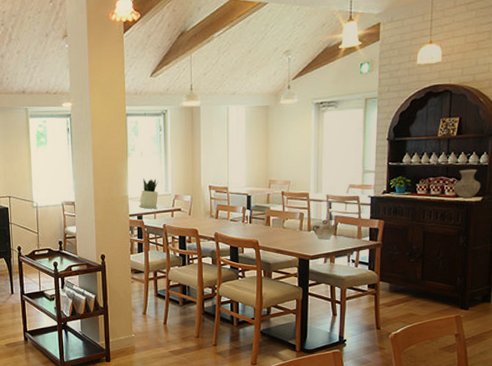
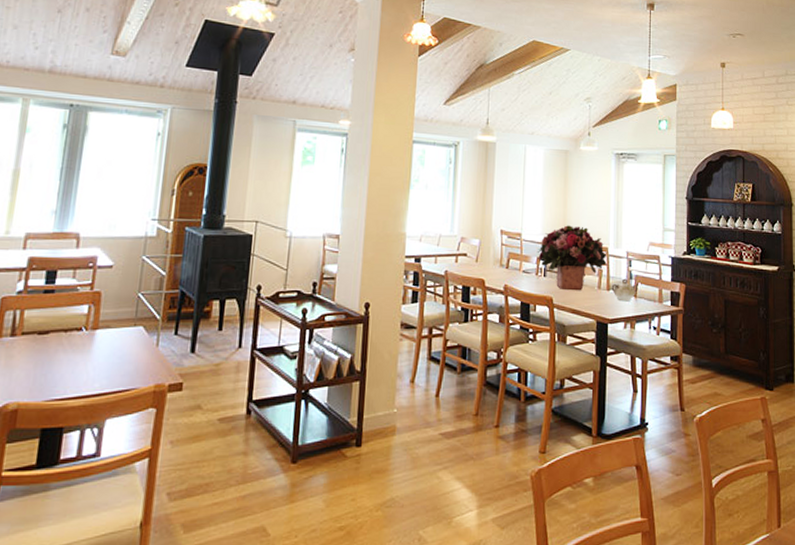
planter: present [138,178,158,209] -> none [417,214,443,251]
bouquet: none [242,176,308,234] -> present [537,225,607,291]
vase: present [454,169,481,199] -> none [751,236,776,267]

